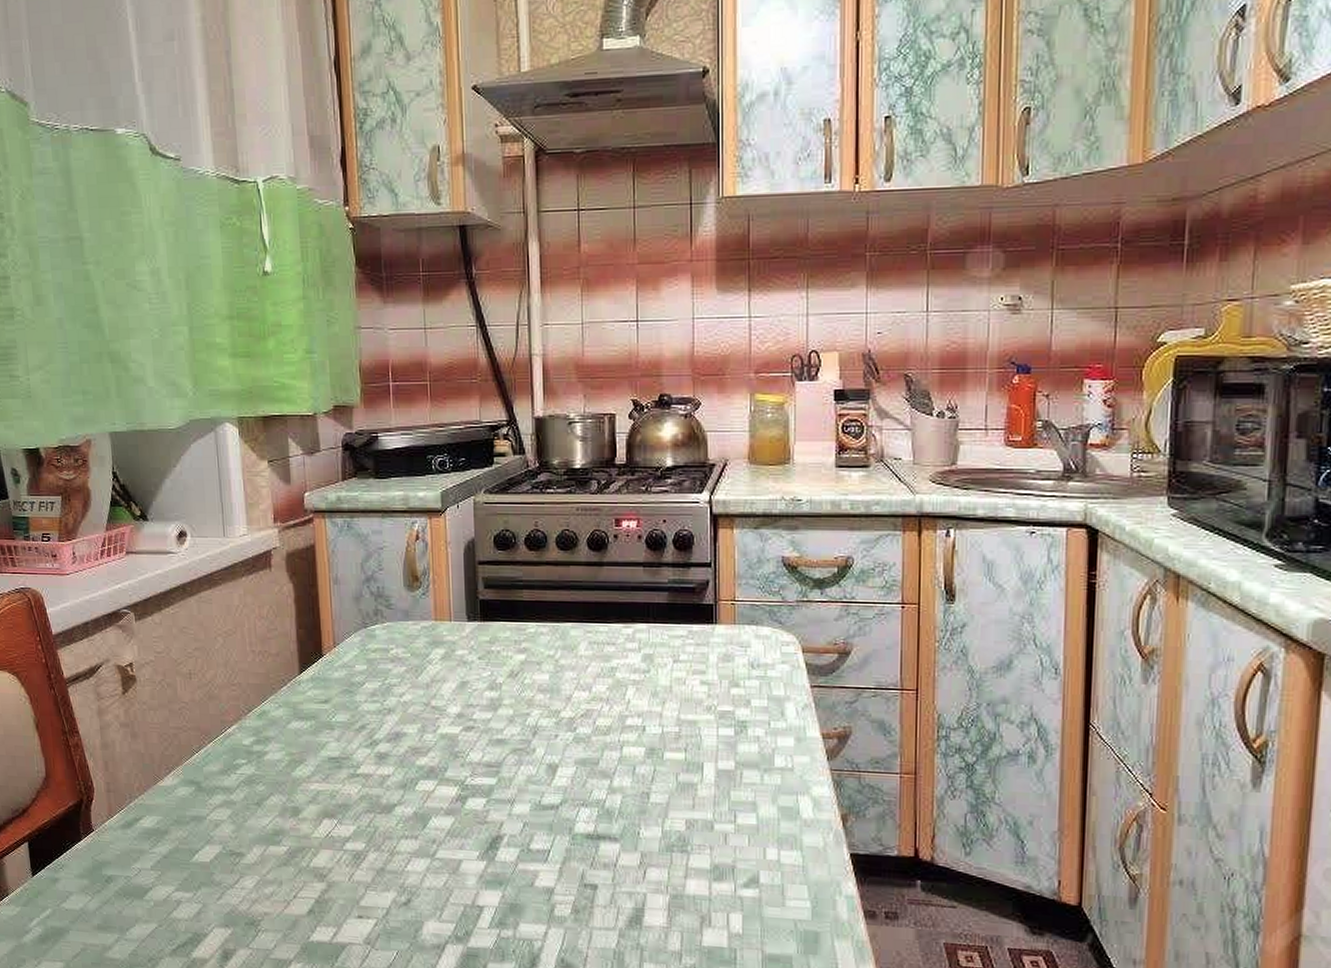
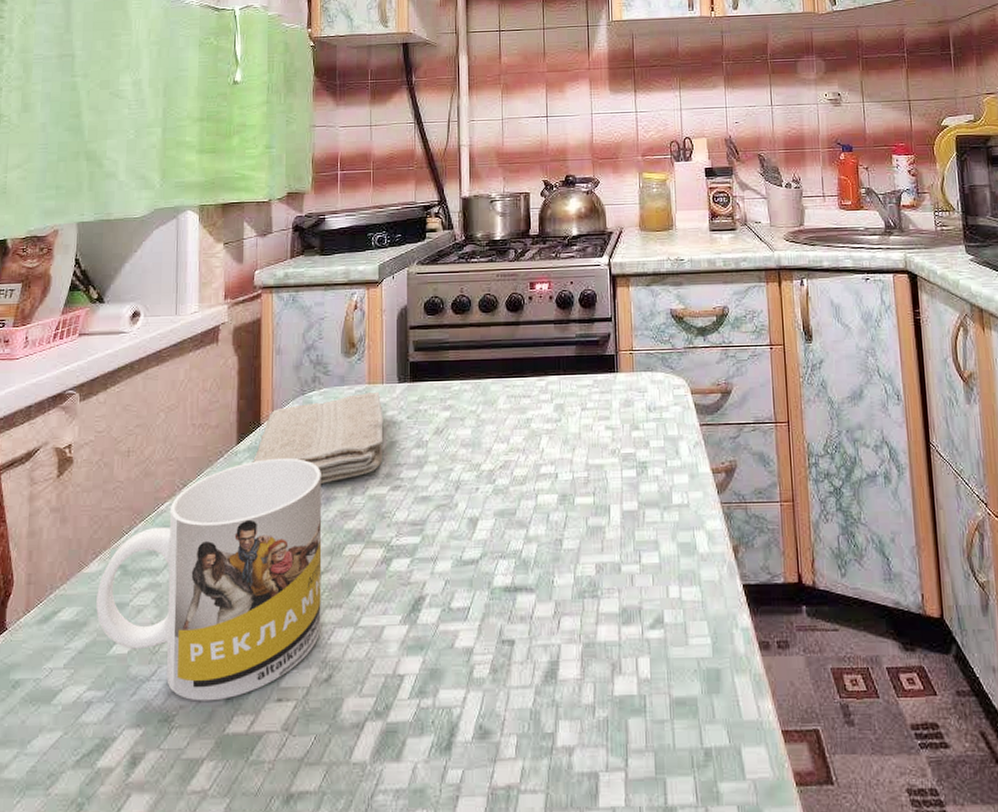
mug: none [174,691,398,912] -> present [96,459,322,701]
washcloth: none [316,629,454,719] -> present [252,391,384,484]

